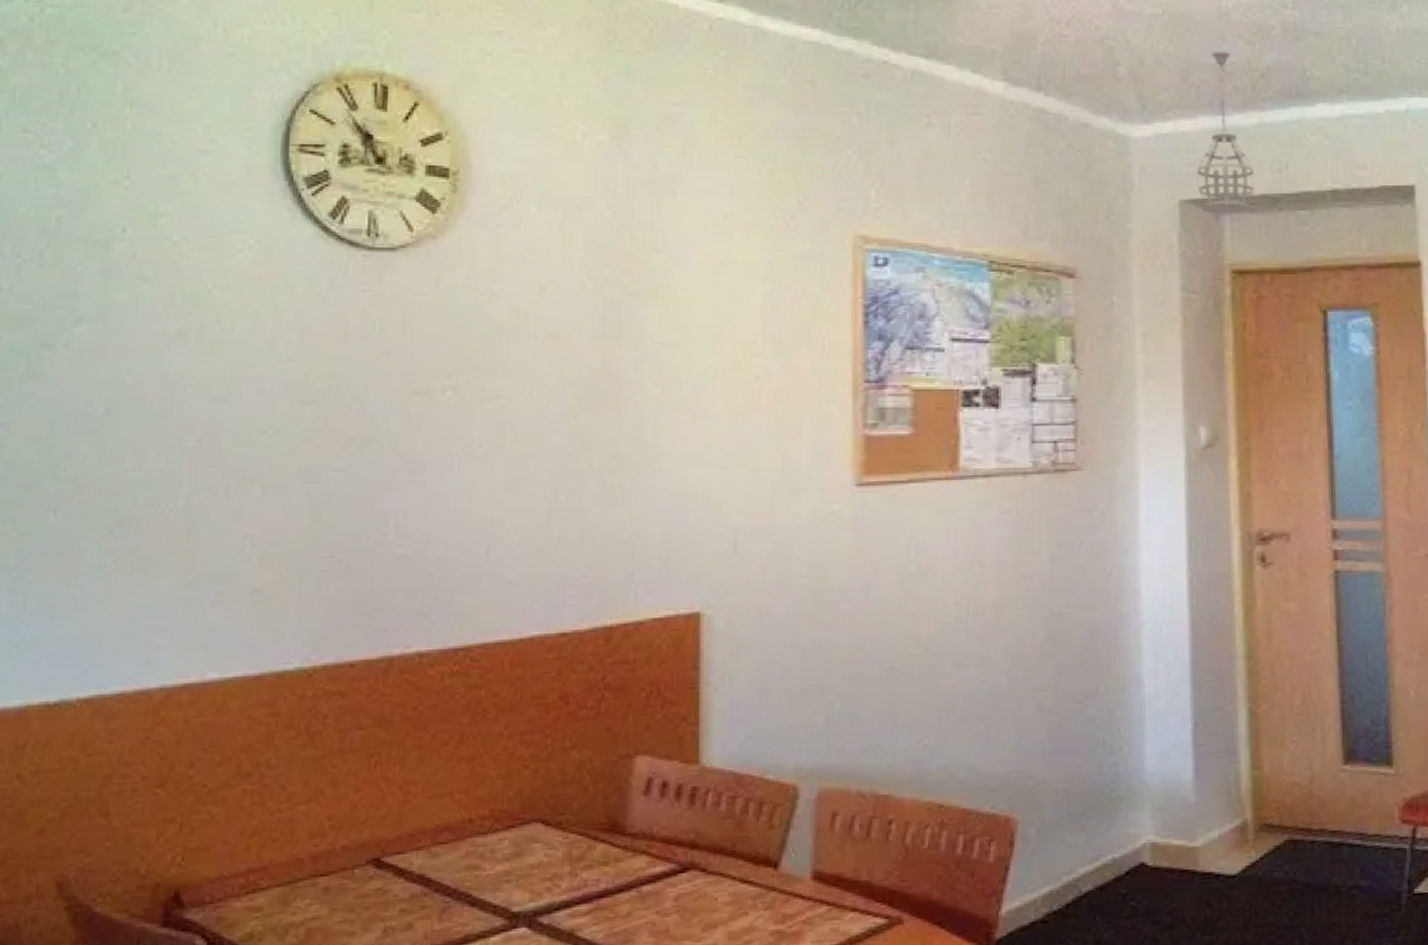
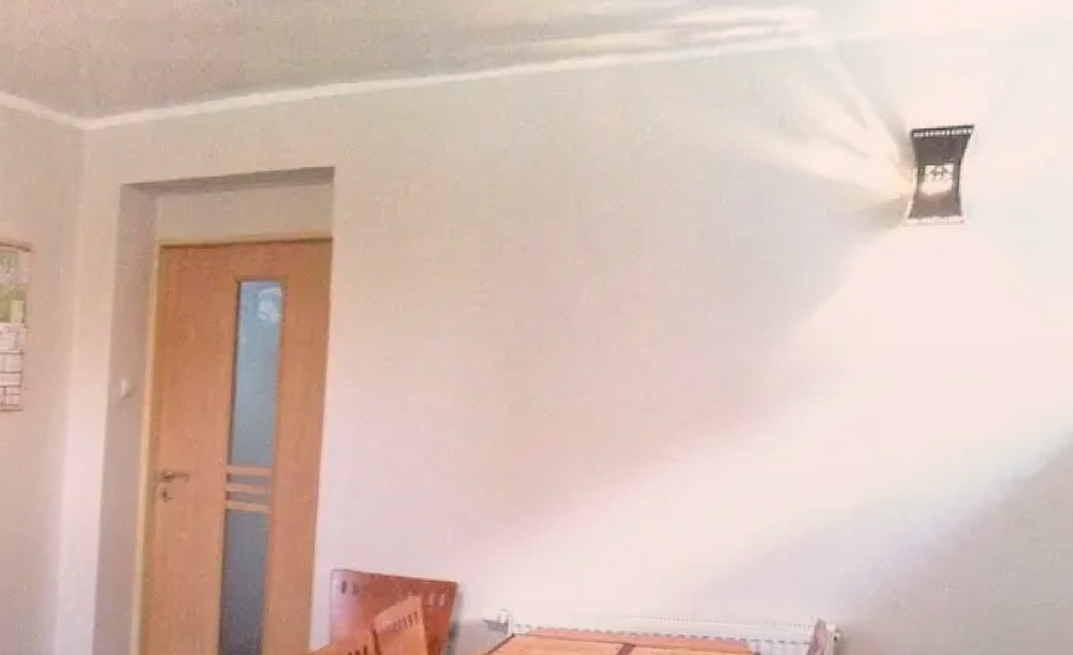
pendant light: present [1197,51,1254,214] -> none [138,49,188,196]

